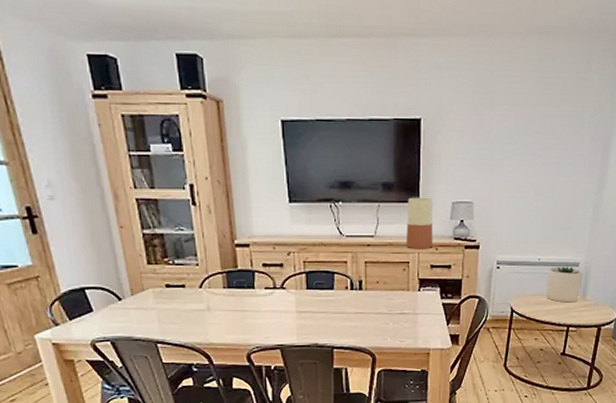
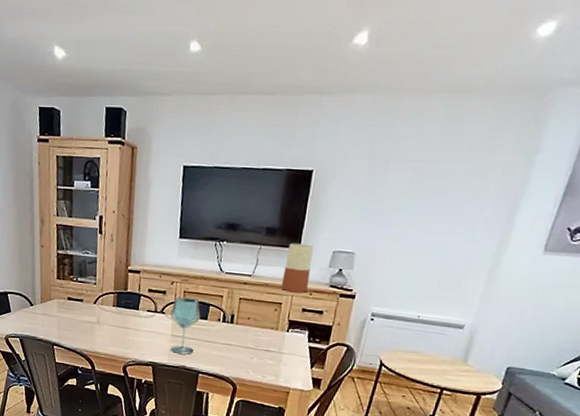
wine glass: none [292,268,326,331] -> present [170,297,201,355]
planter: present [547,266,583,303] -> none [421,326,468,365]

